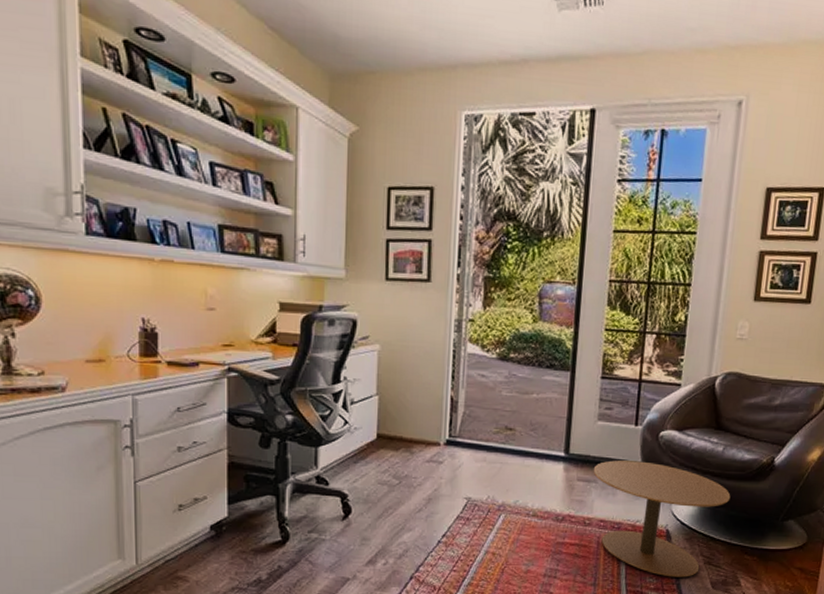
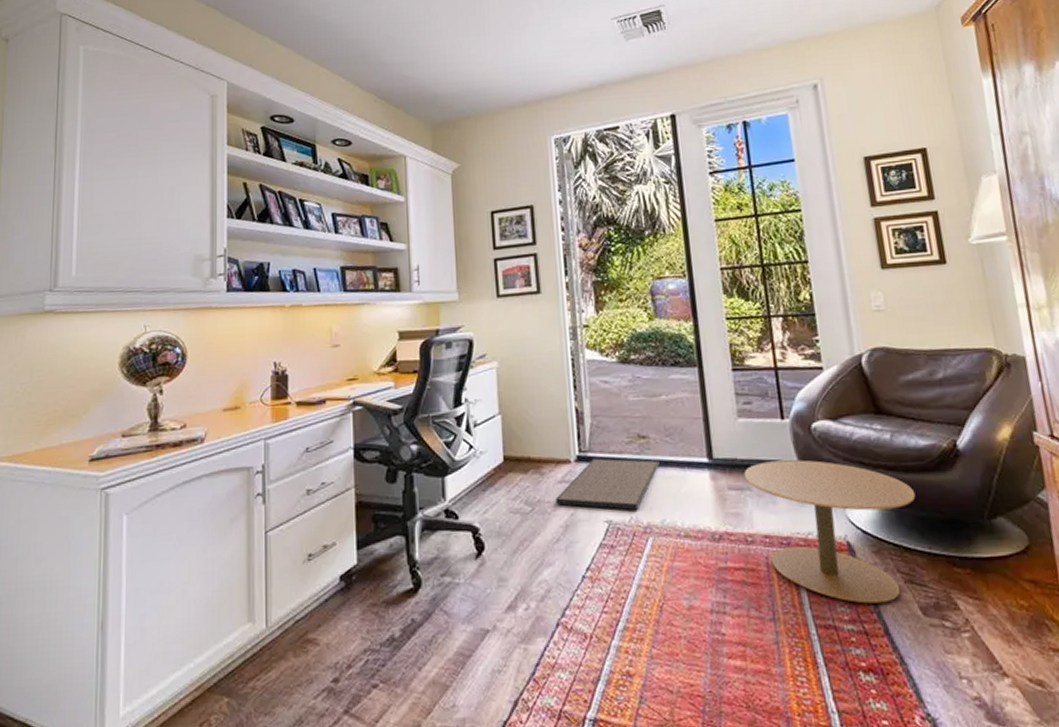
doormat: none [422,443,521,490] -> present [556,458,660,510]

